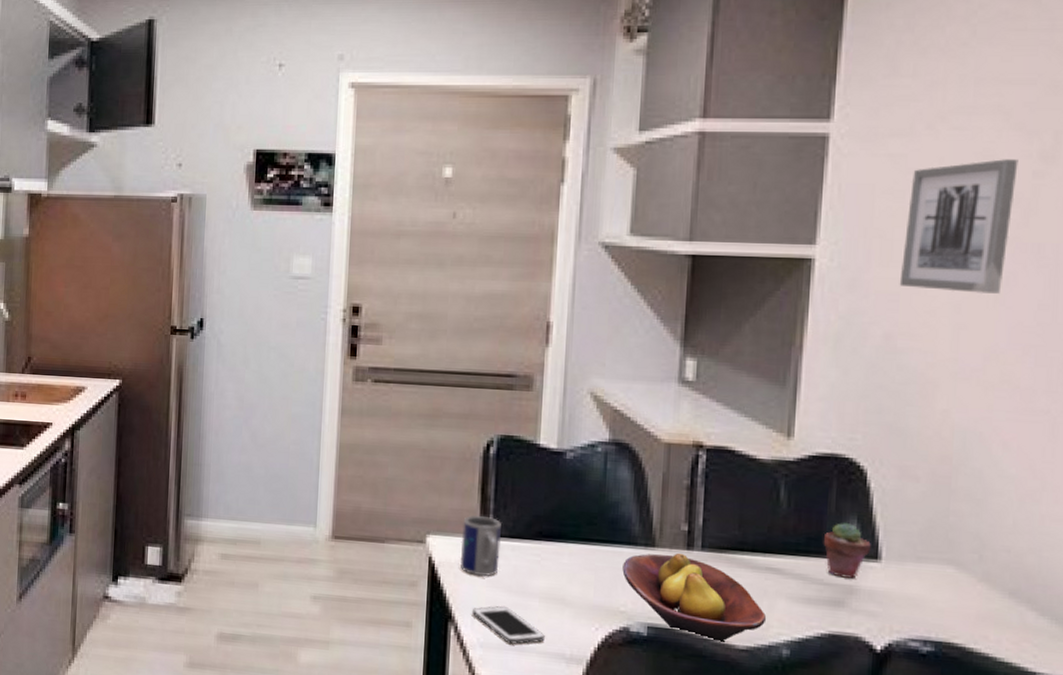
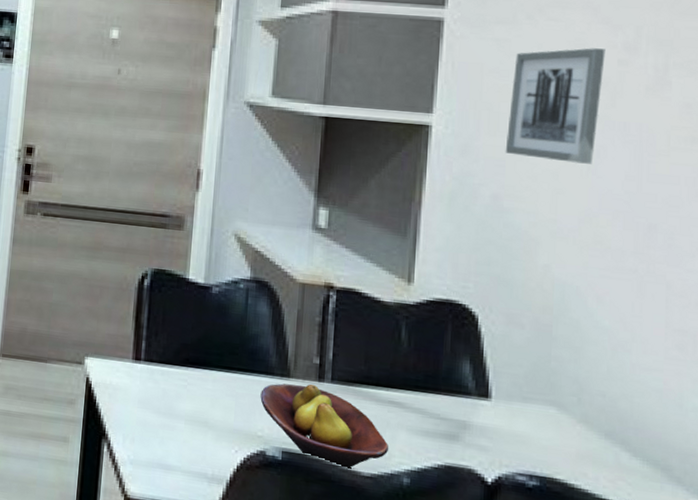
mug: present [461,514,502,577] -> none [115,340,153,398]
cell phone: present [471,605,545,644] -> none [123,425,189,463]
potted succulent: present [823,522,871,578] -> none [439,362,482,415]

